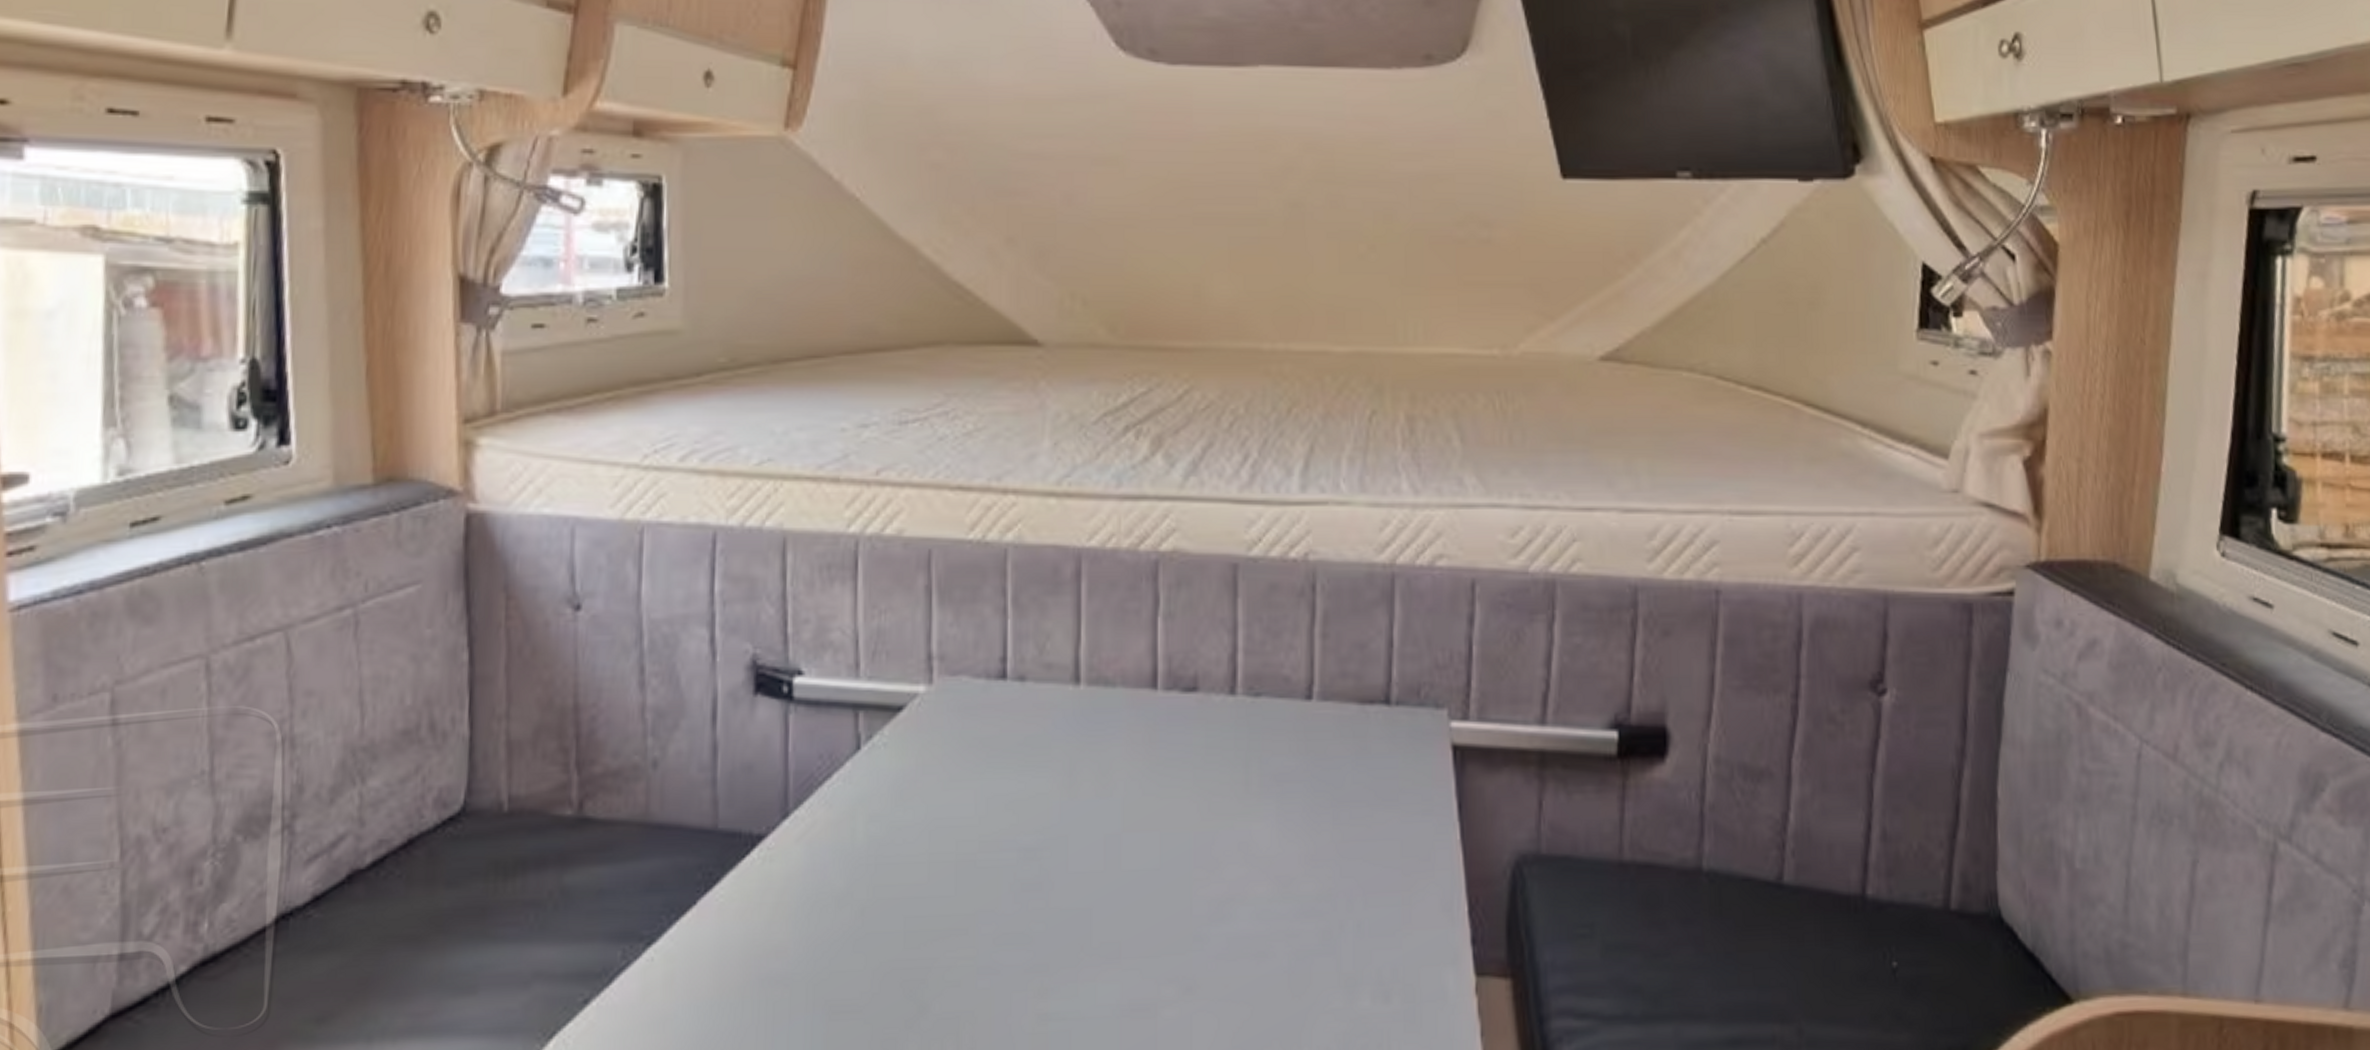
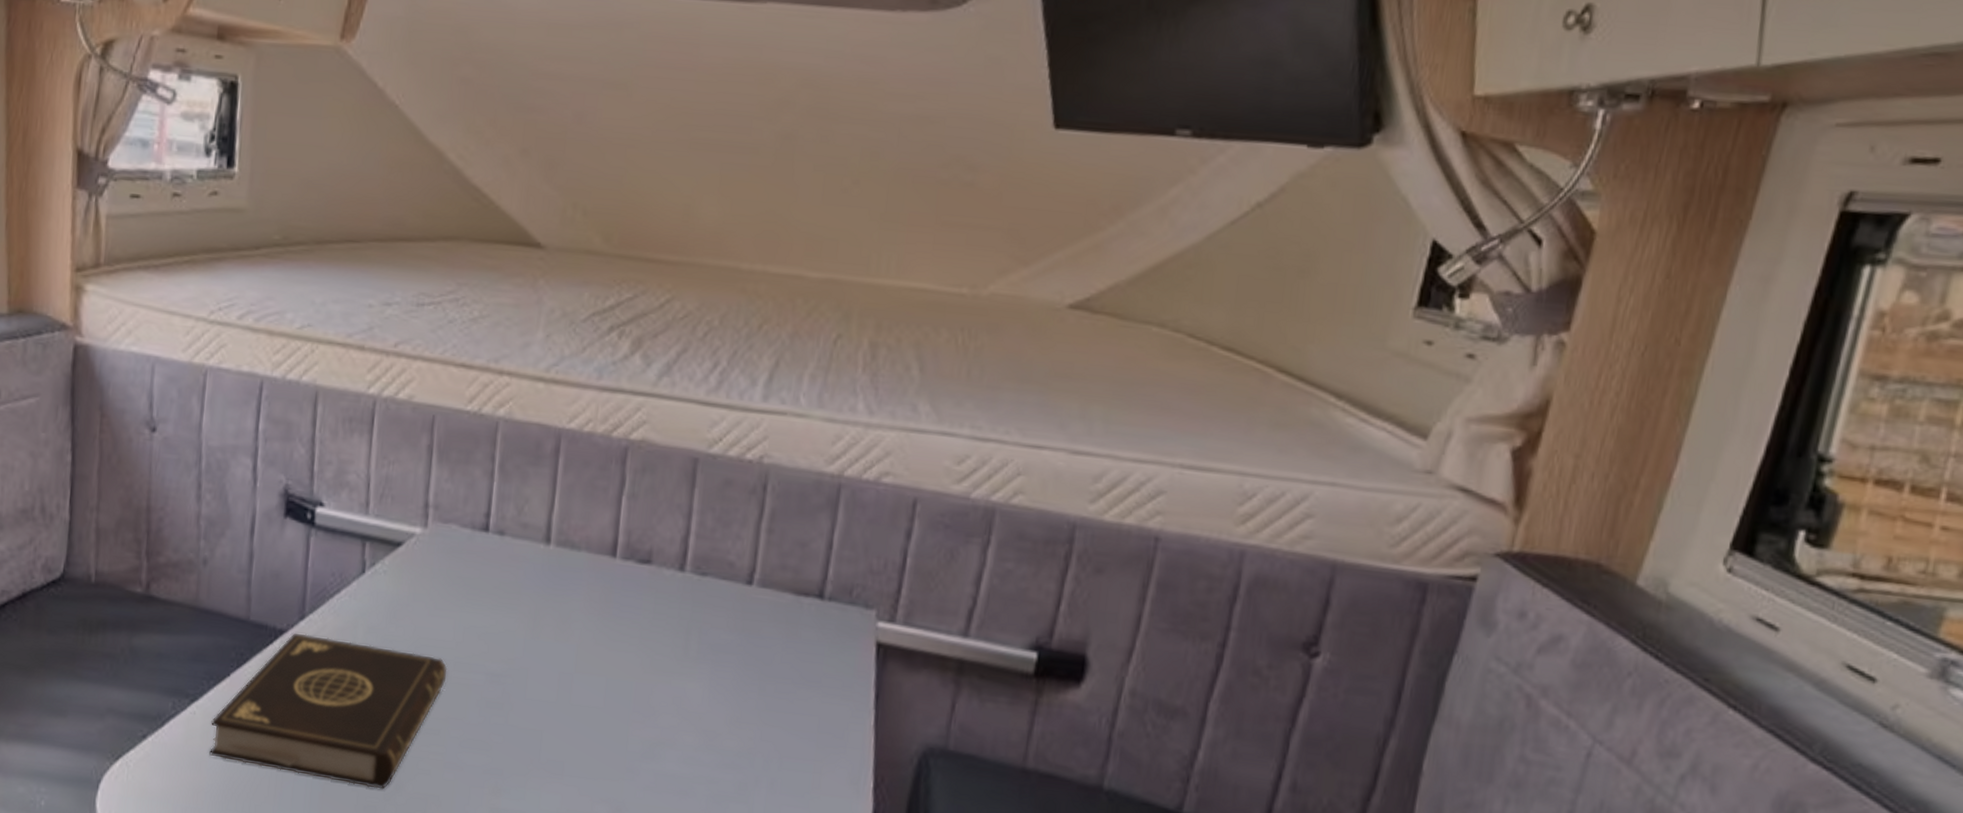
book: none [674,835,971,1016] -> present [208,632,448,789]

